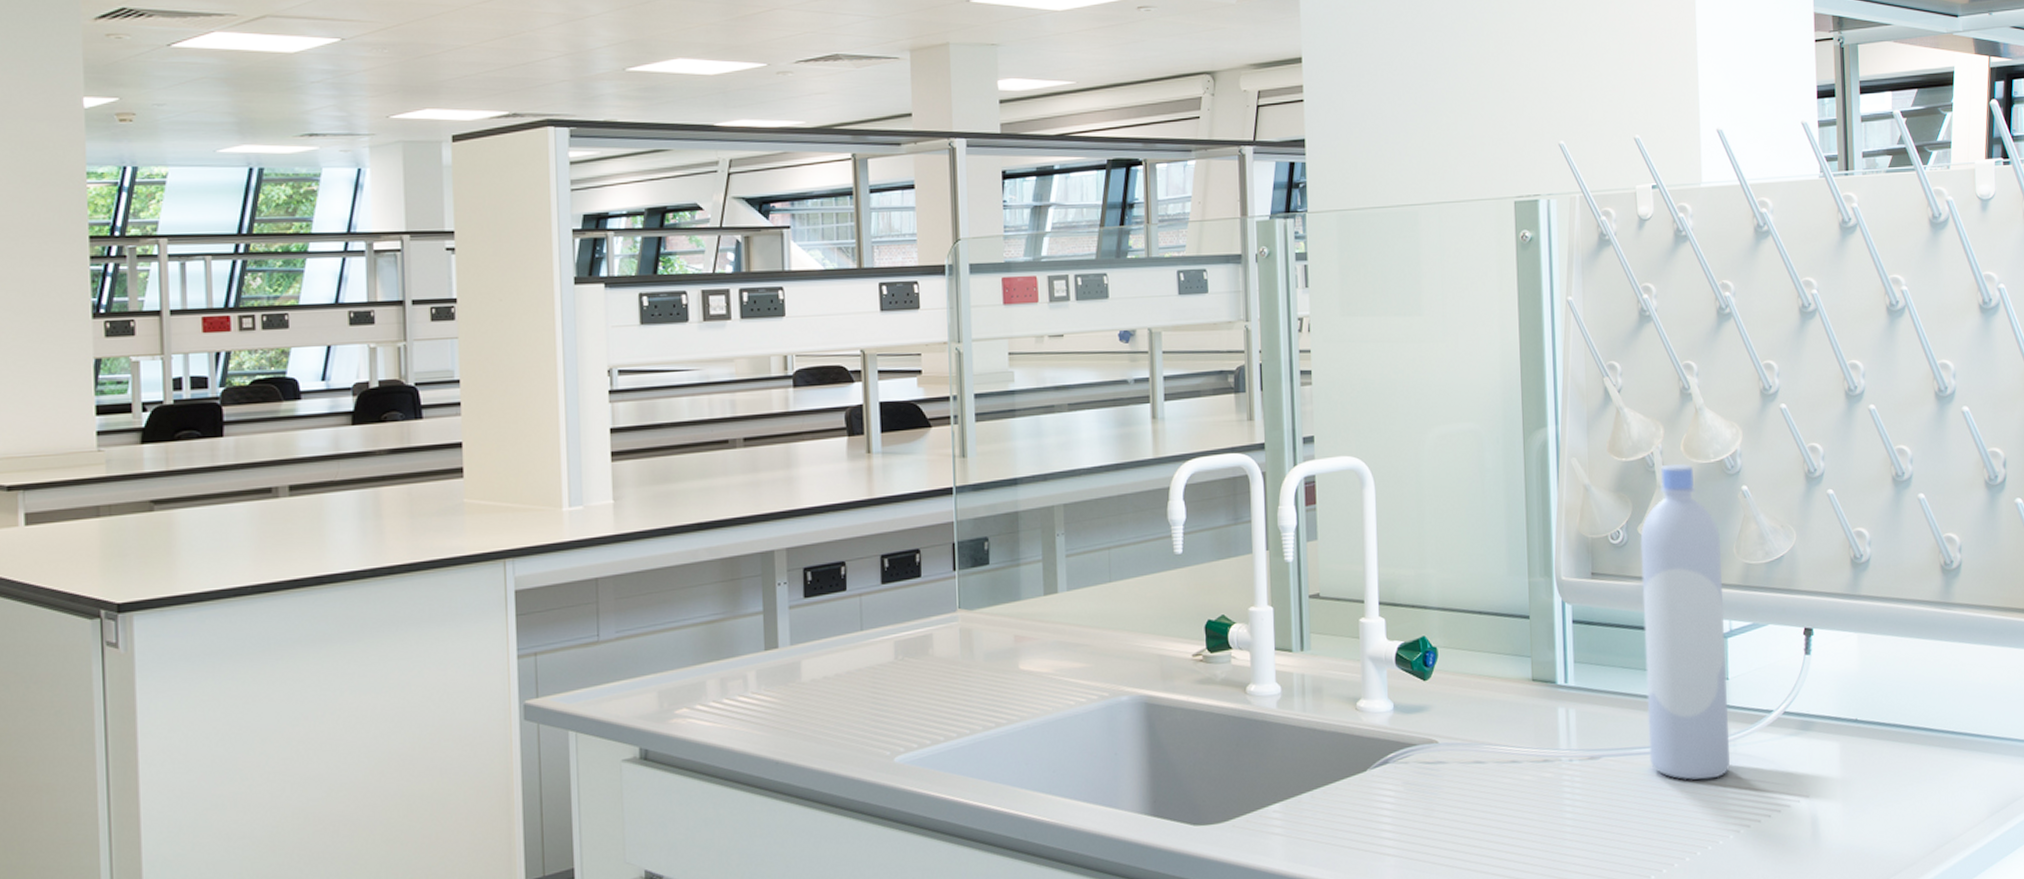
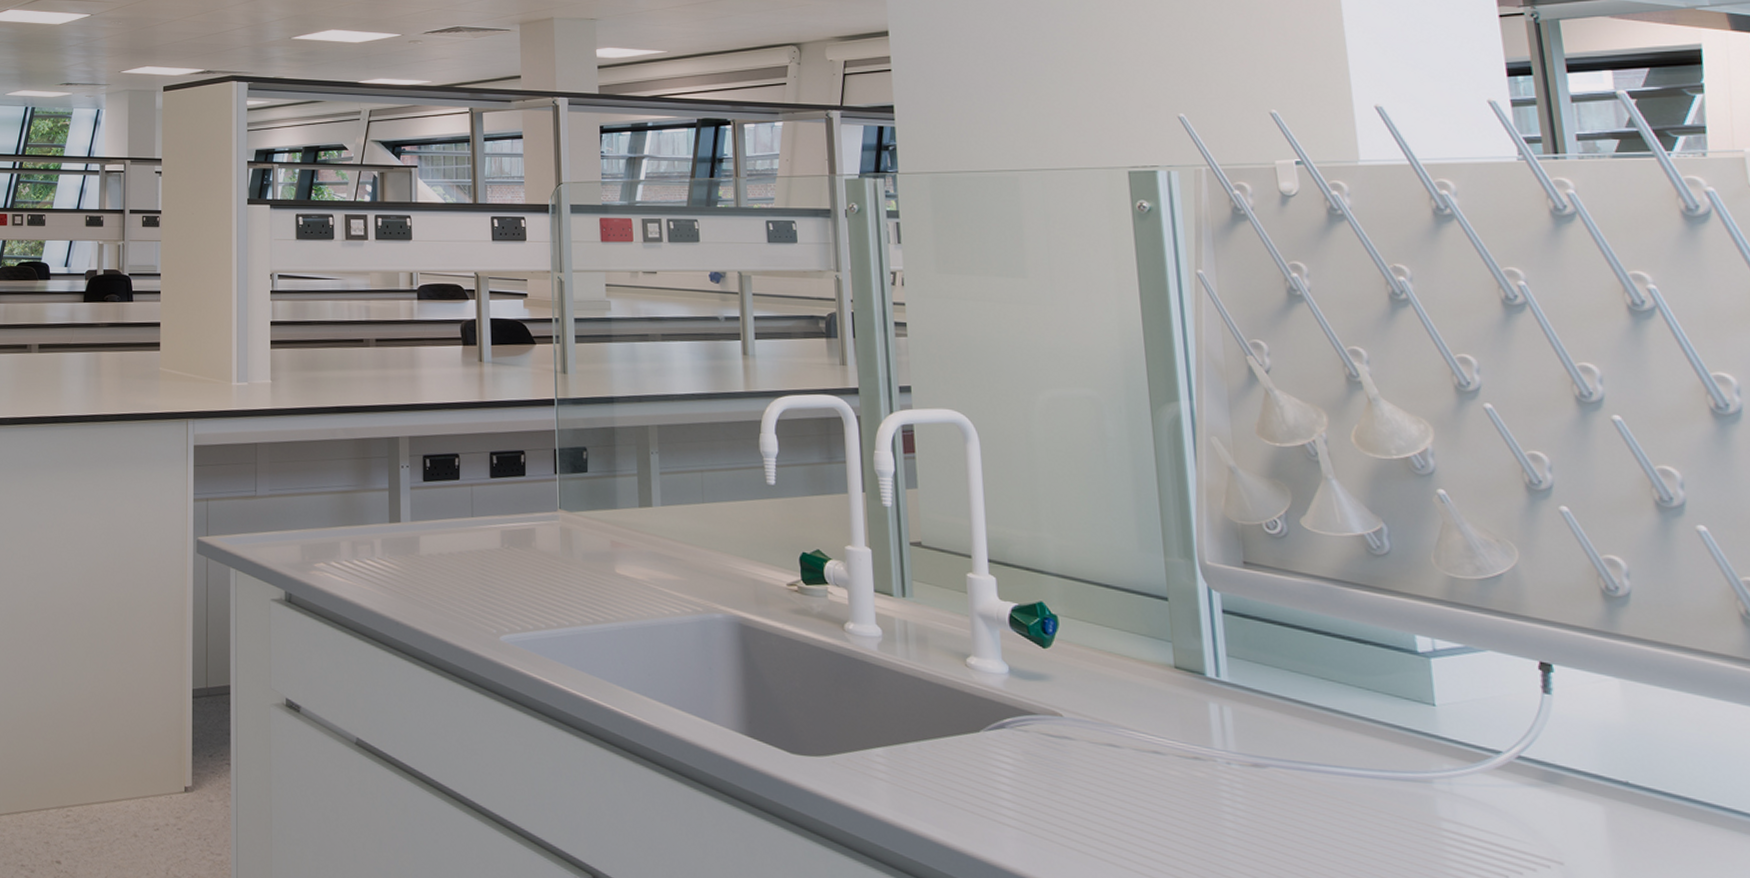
bottle: present [1640,463,1730,780] -> none [1304,455,1445,819]

